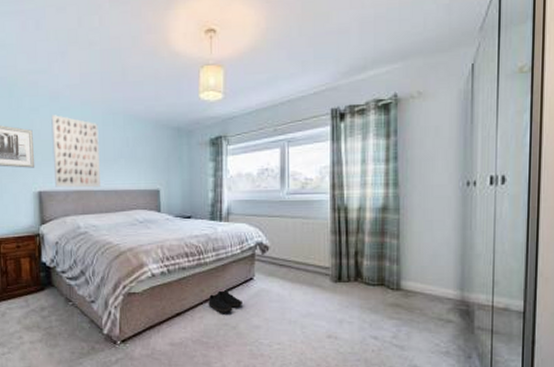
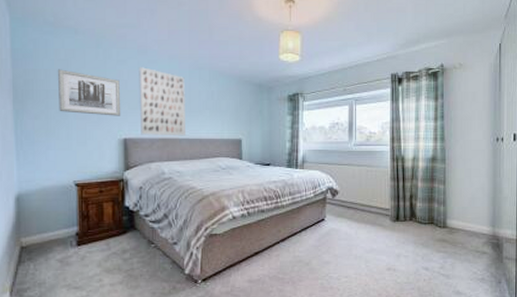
shoe: present [208,290,242,313] -> none [284,230,315,251]

